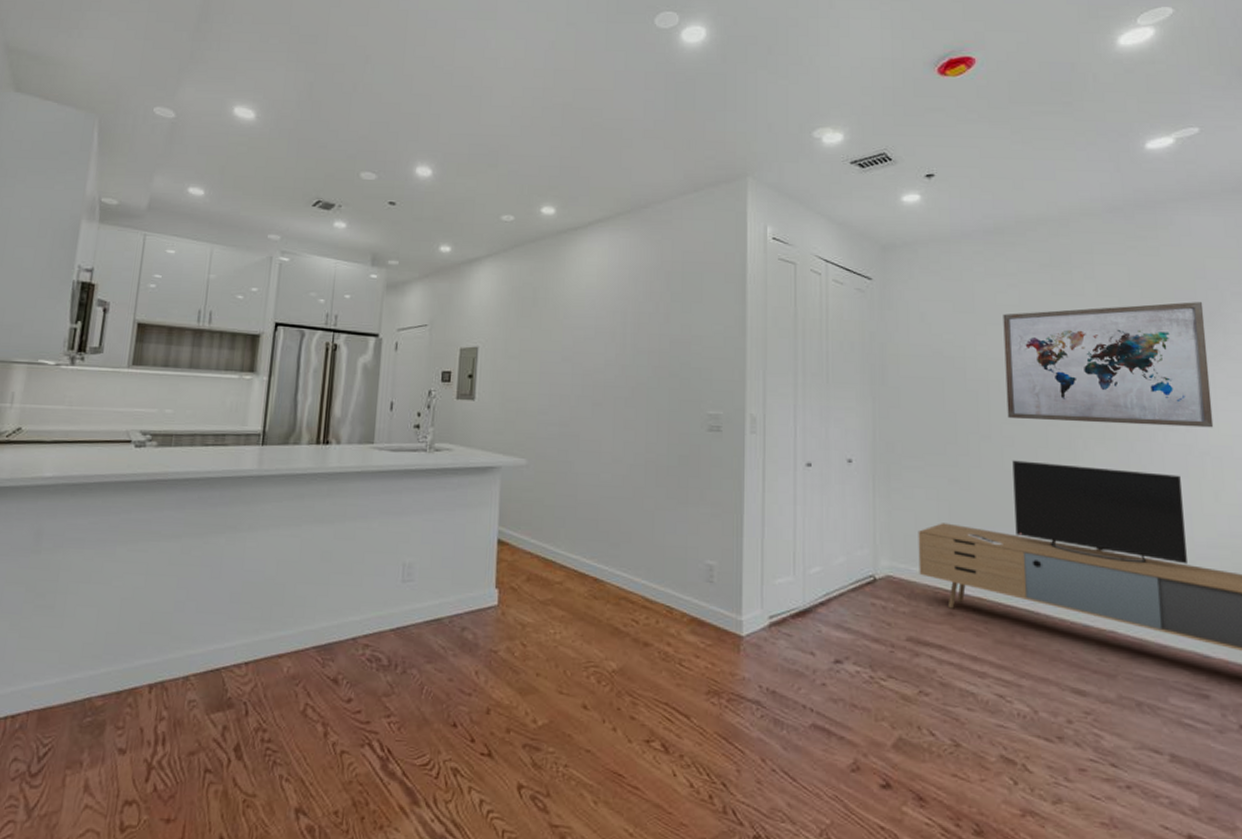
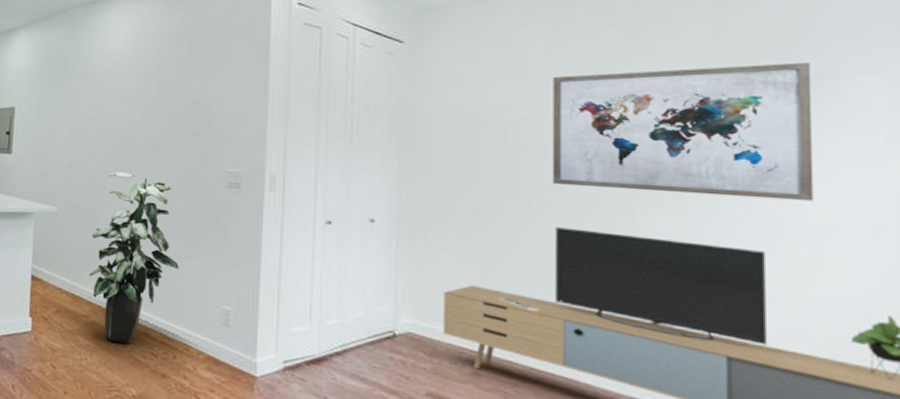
indoor plant: none [562,417,660,611] -> present [88,172,179,344]

